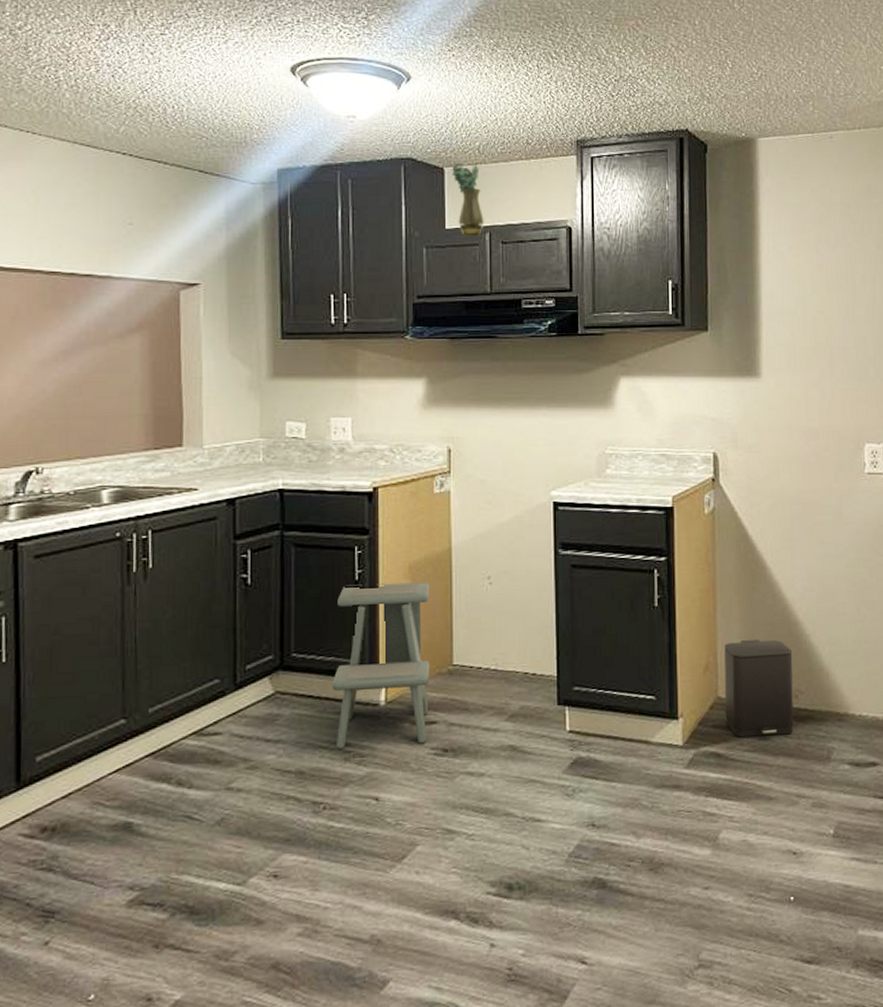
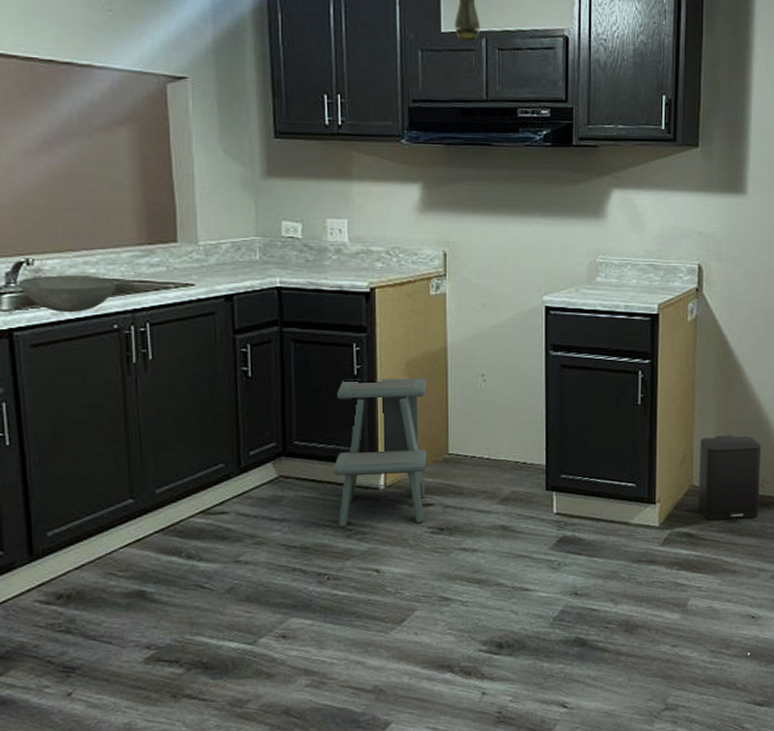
bowl: none [26,483,121,522] -> present [18,275,117,313]

